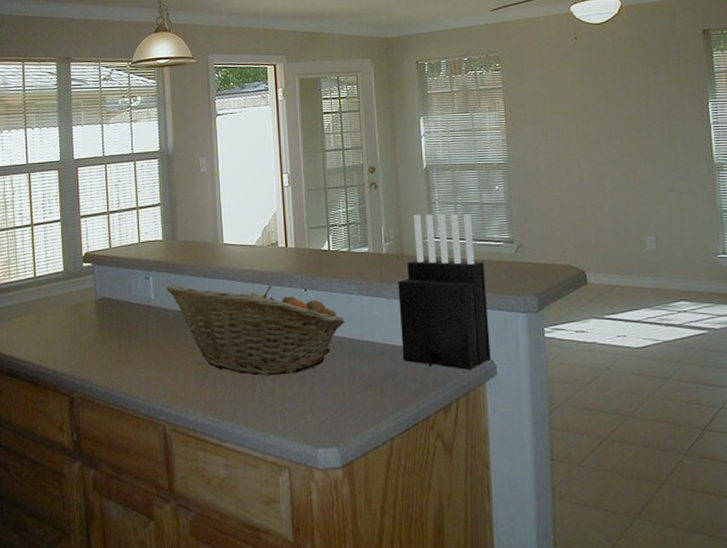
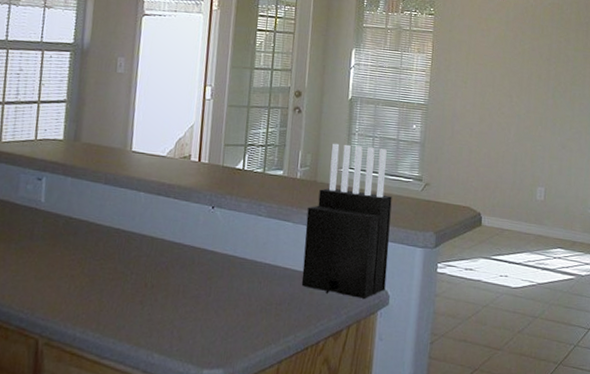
fruit basket: present [167,284,345,376] -> none [60,188,250,293]

